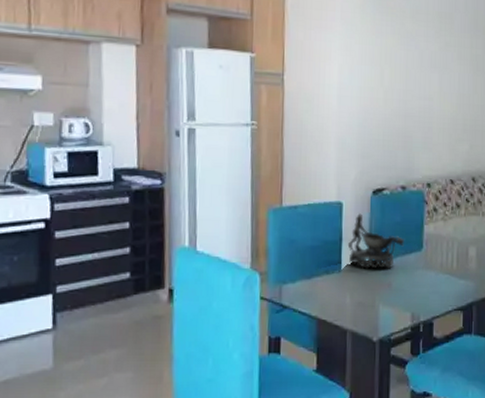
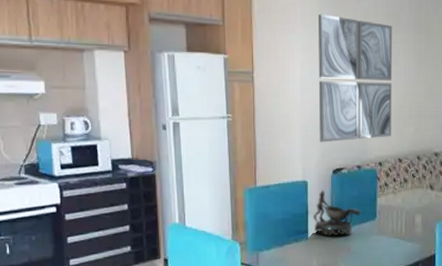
wall art: none [358,11,446,158] -> present [318,13,393,143]

